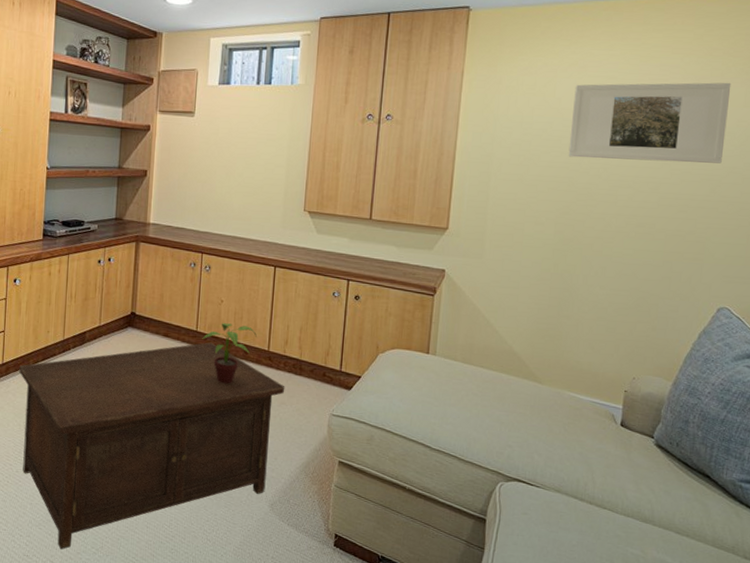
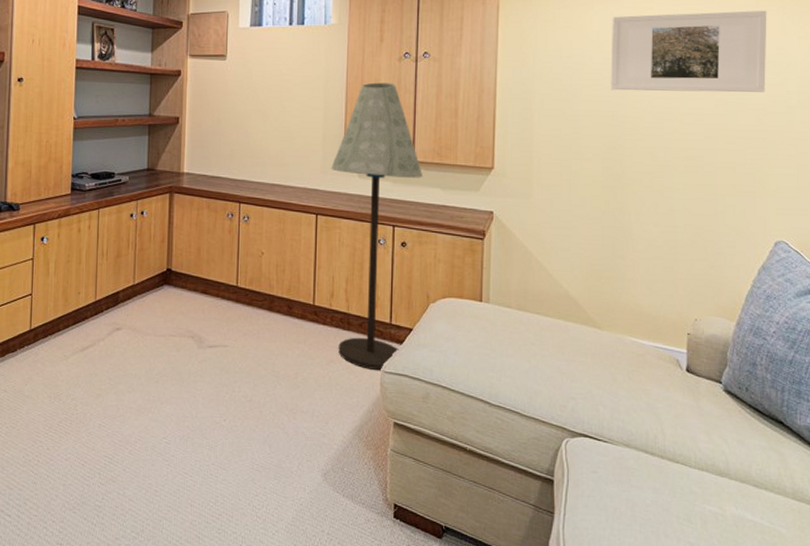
cabinet: present [19,342,285,550] -> none [48,298,333,536]
potted plant: present [202,323,257,384] -> none [243,277,301,343]
floor lamp: none [290,142,380,414] -> present [331,82,423,371]

